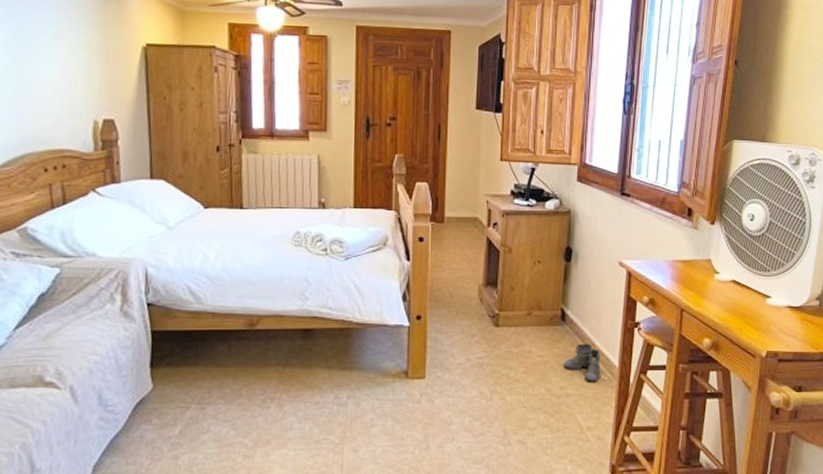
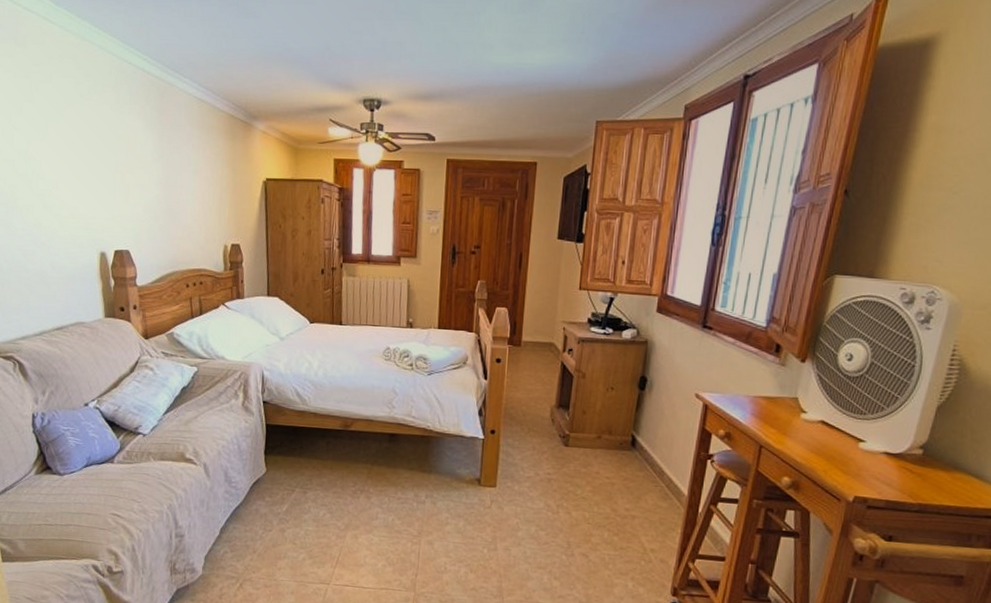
boots: present [564,343,602,382] -> none [631,469,670,508]

